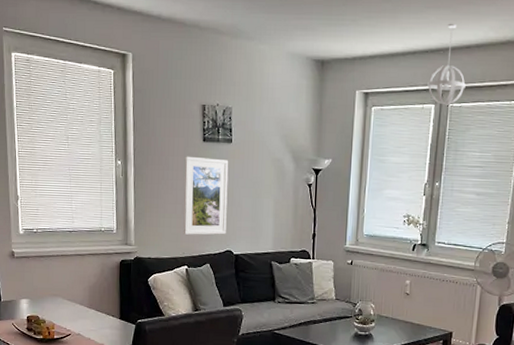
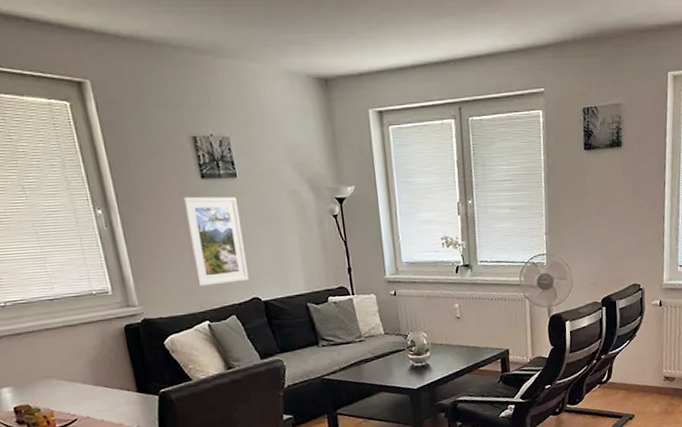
pendant light: present [427,23,466,105] -> none [443,32,483,119]

